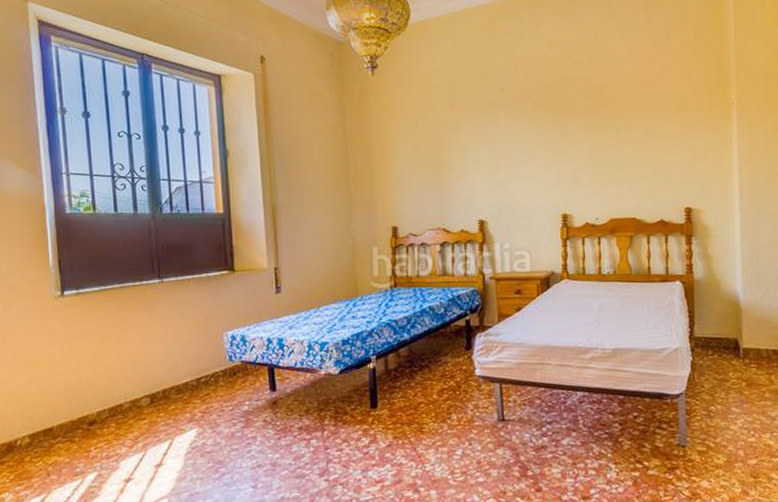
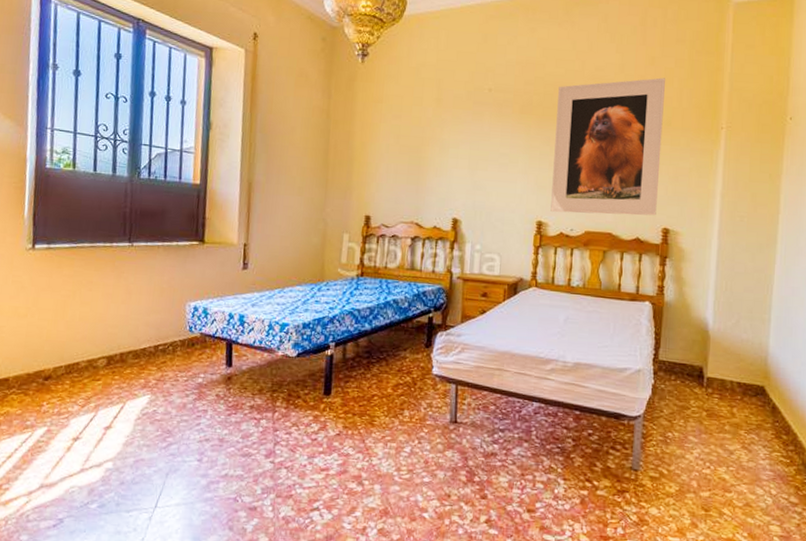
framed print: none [569,60,678,203] -> present [550,77,665,216]

